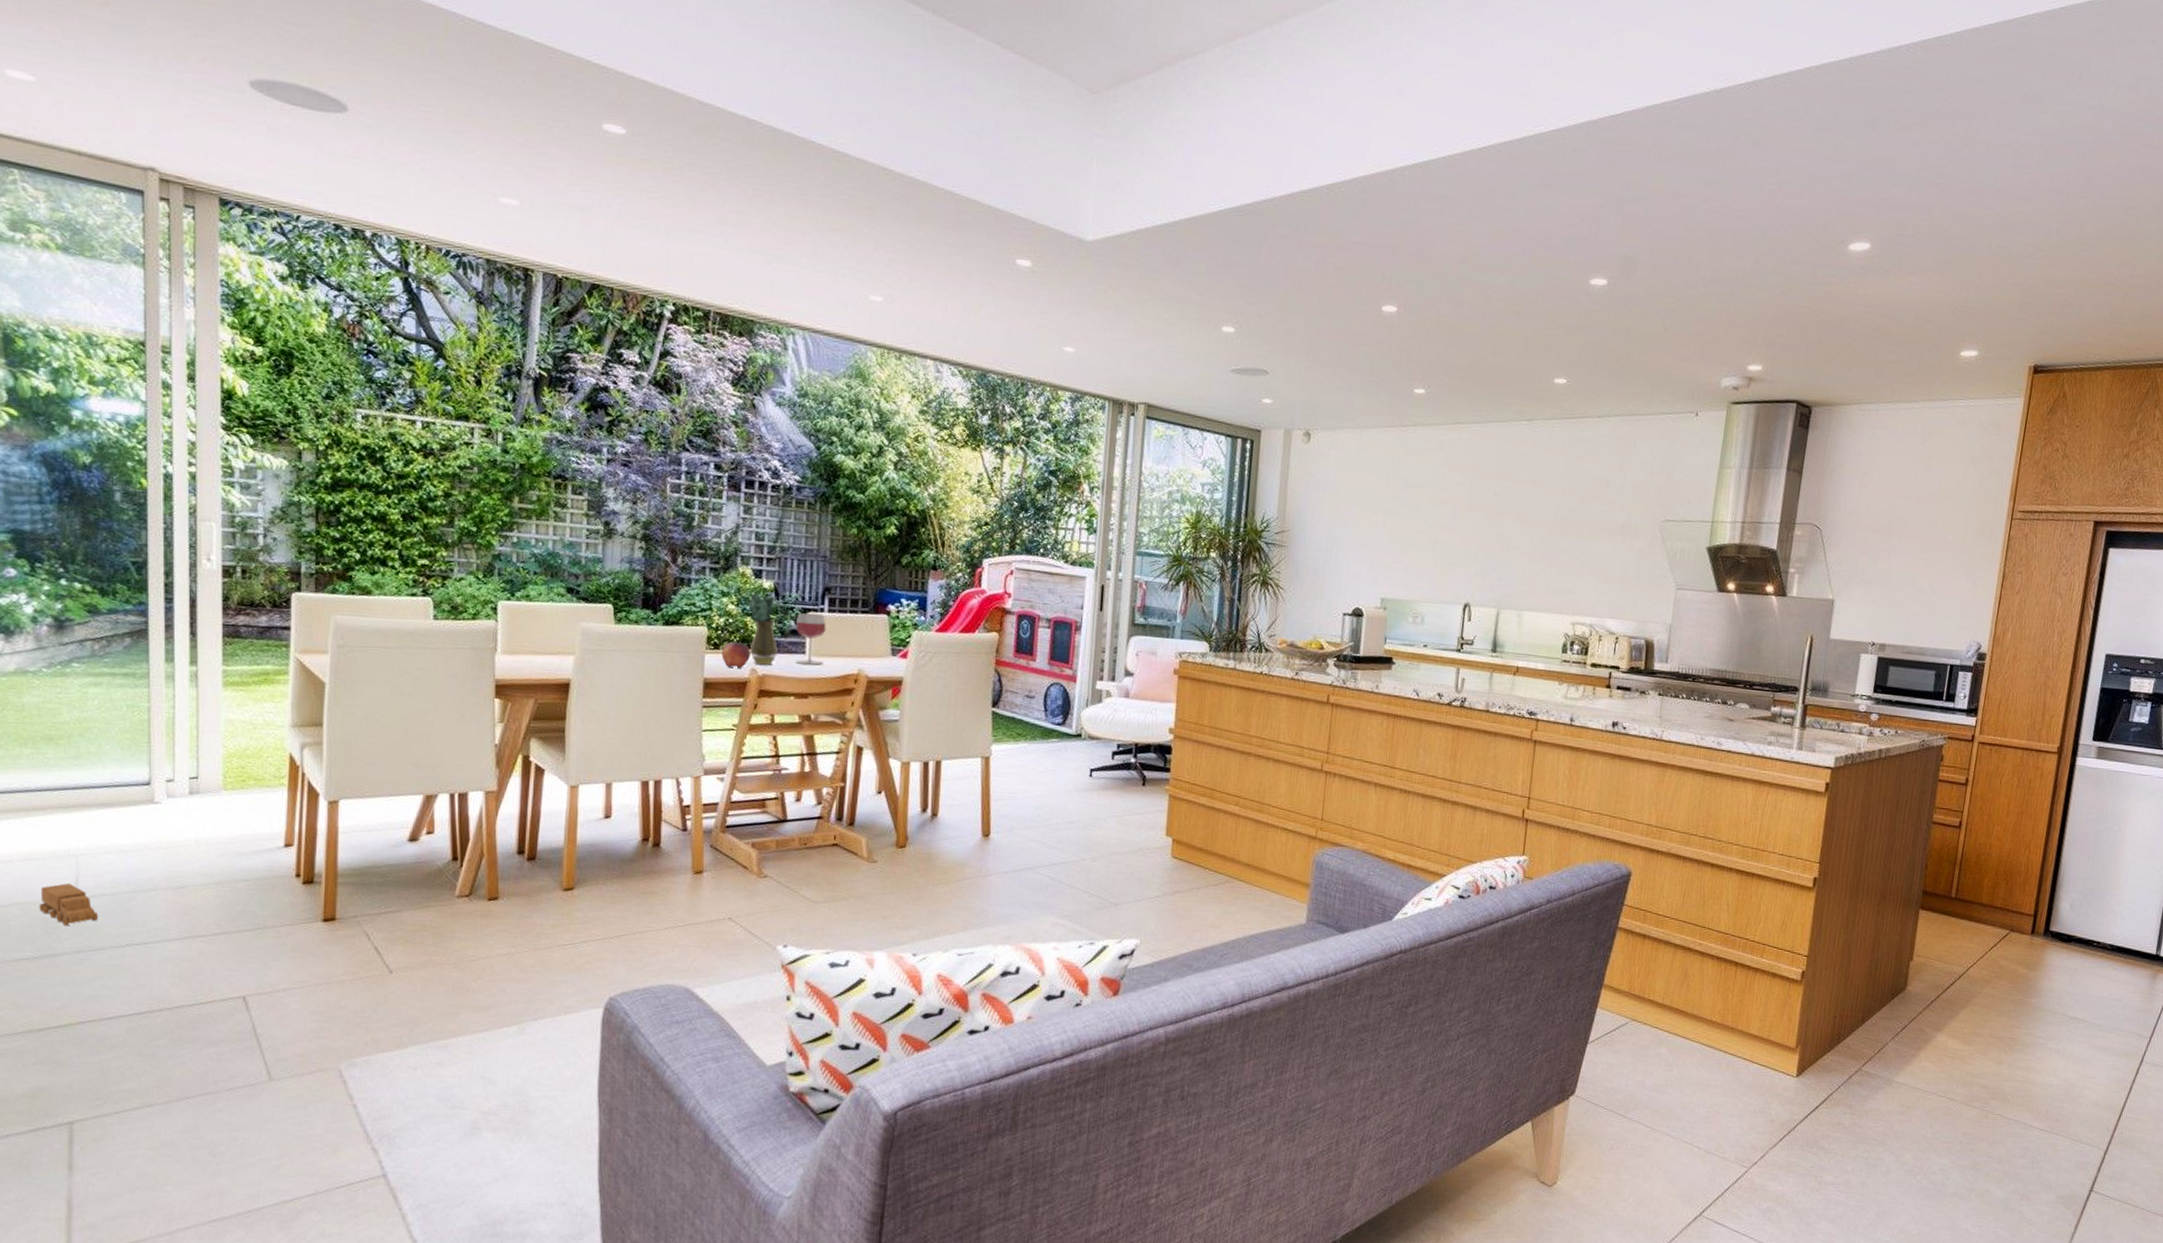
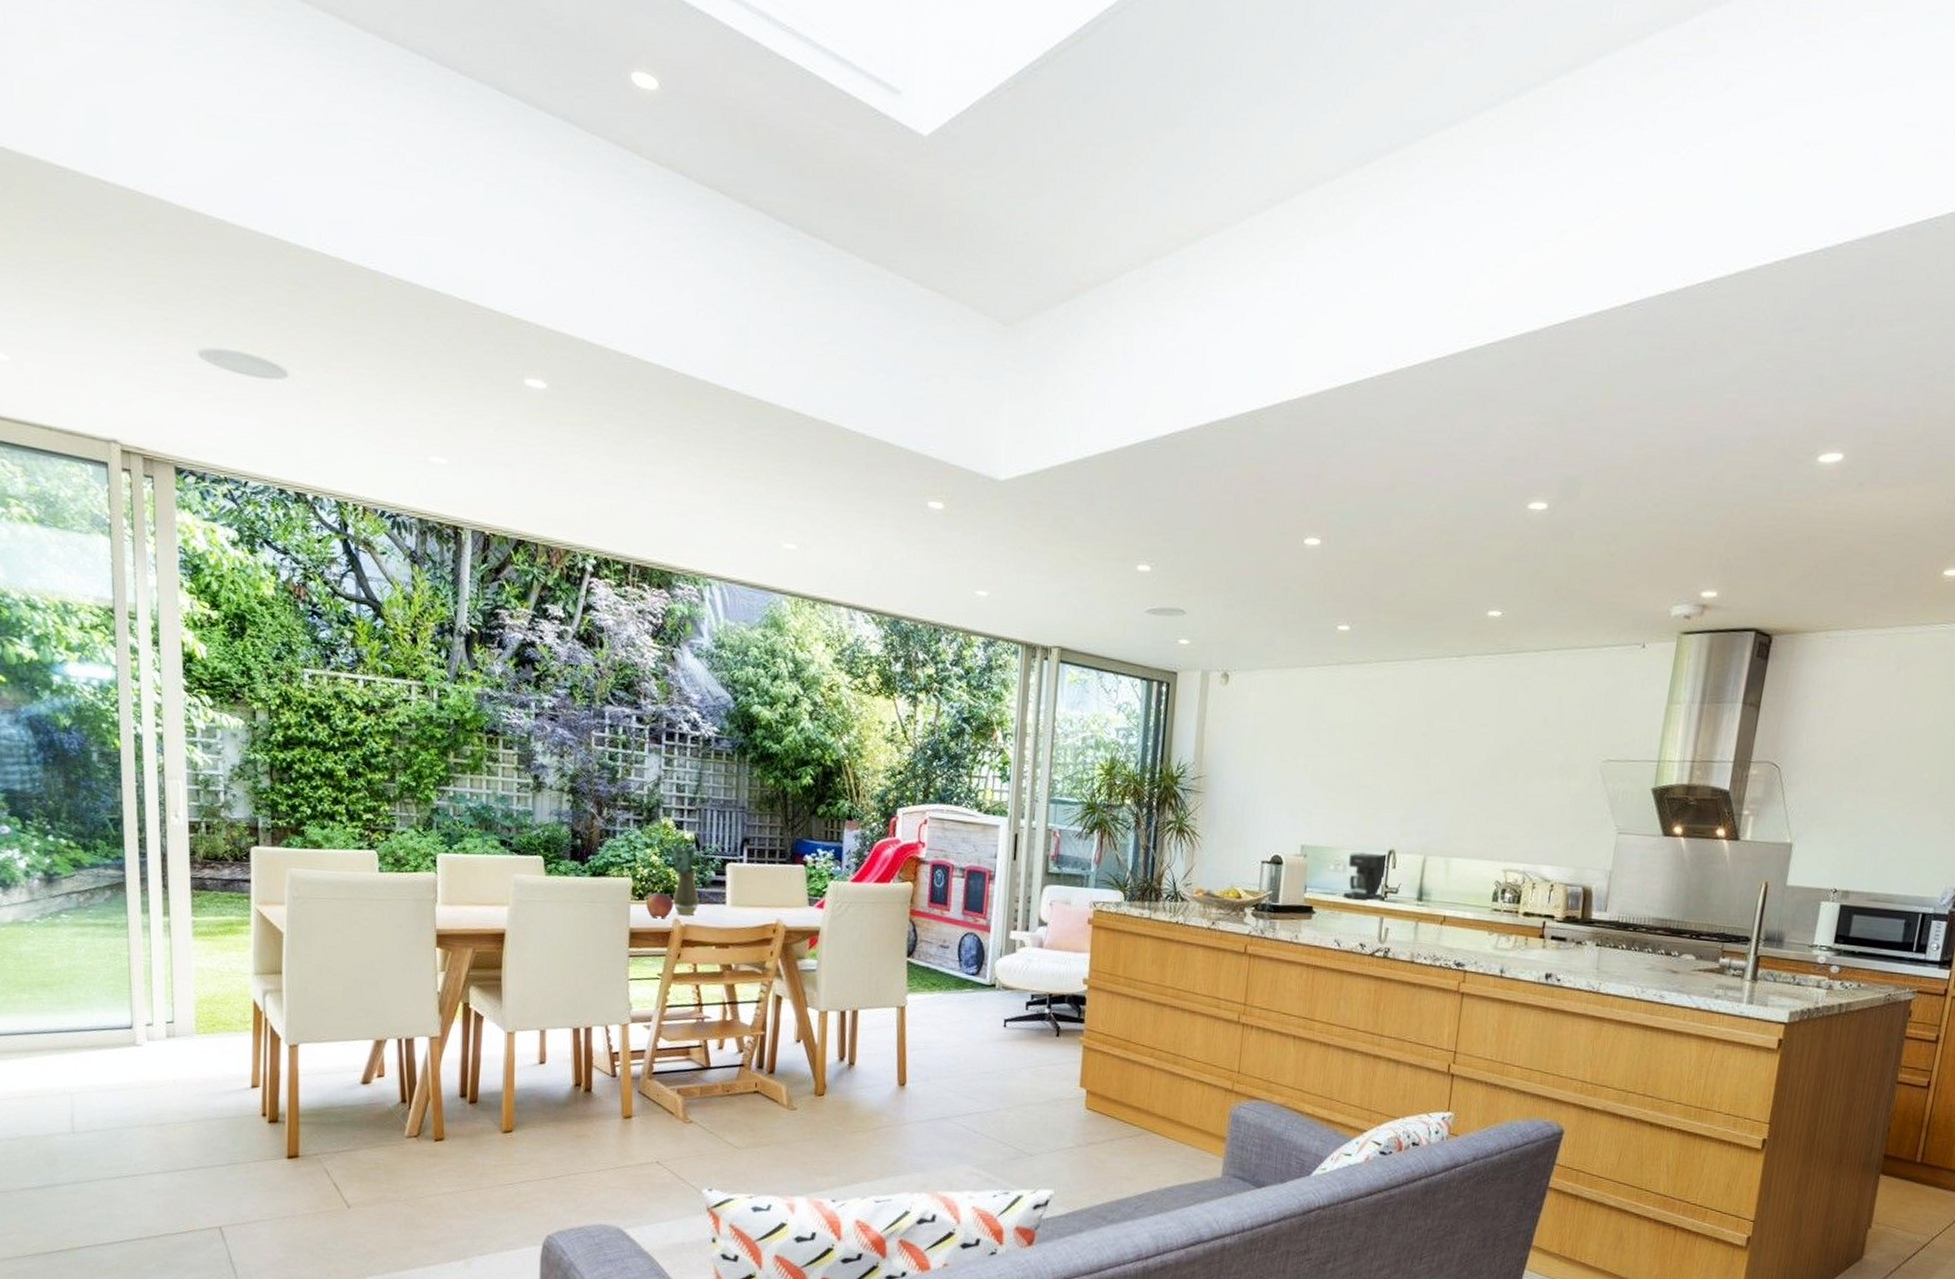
toy truck: present [39,883,99,926] -> none [41,1119,92,1159]
wineglass: present [796,612,826,665] -> none [717,863,745,916]
coffee maker: none [1421,606,1464,652] -> present [1342,852,1388,901]

